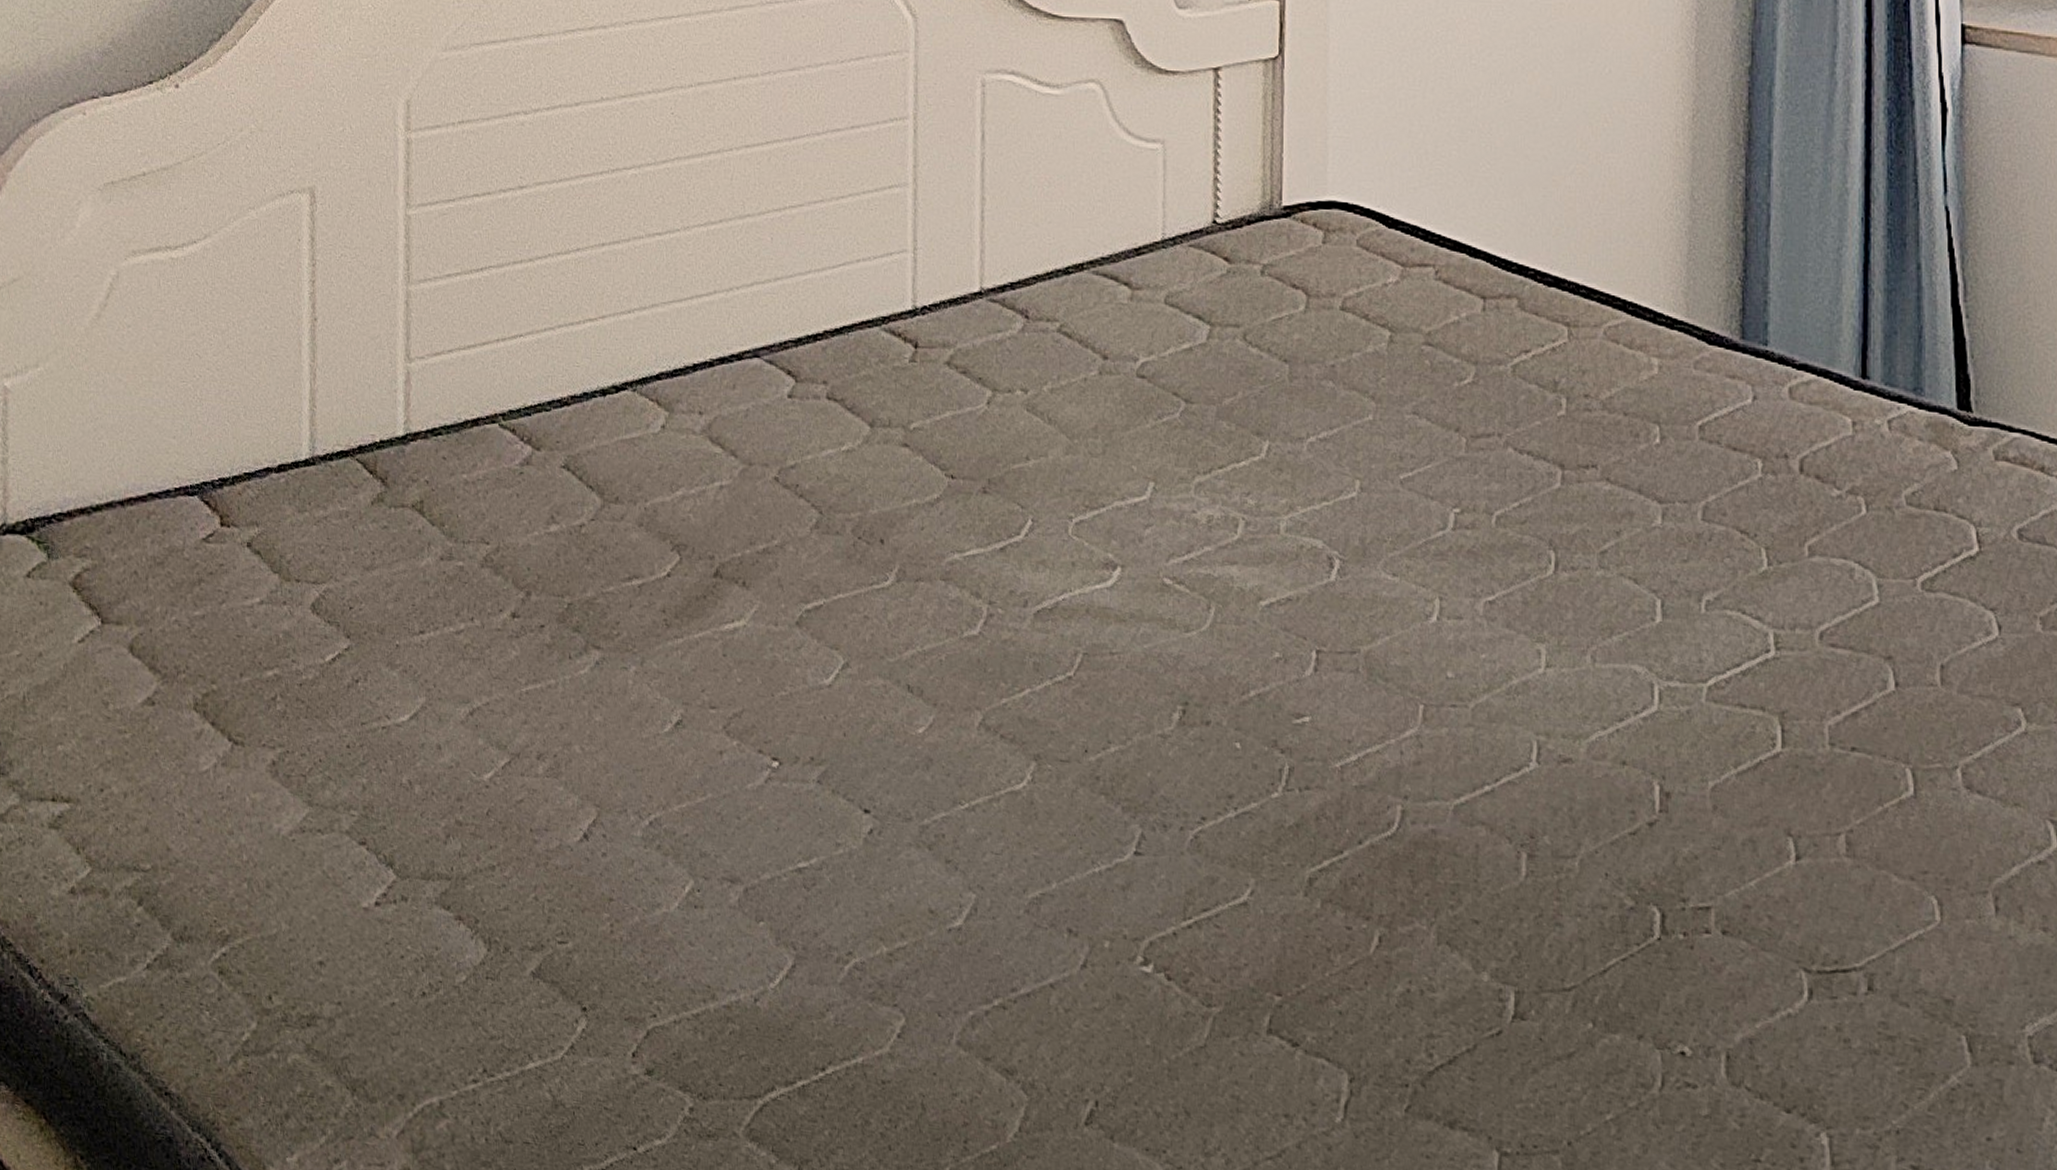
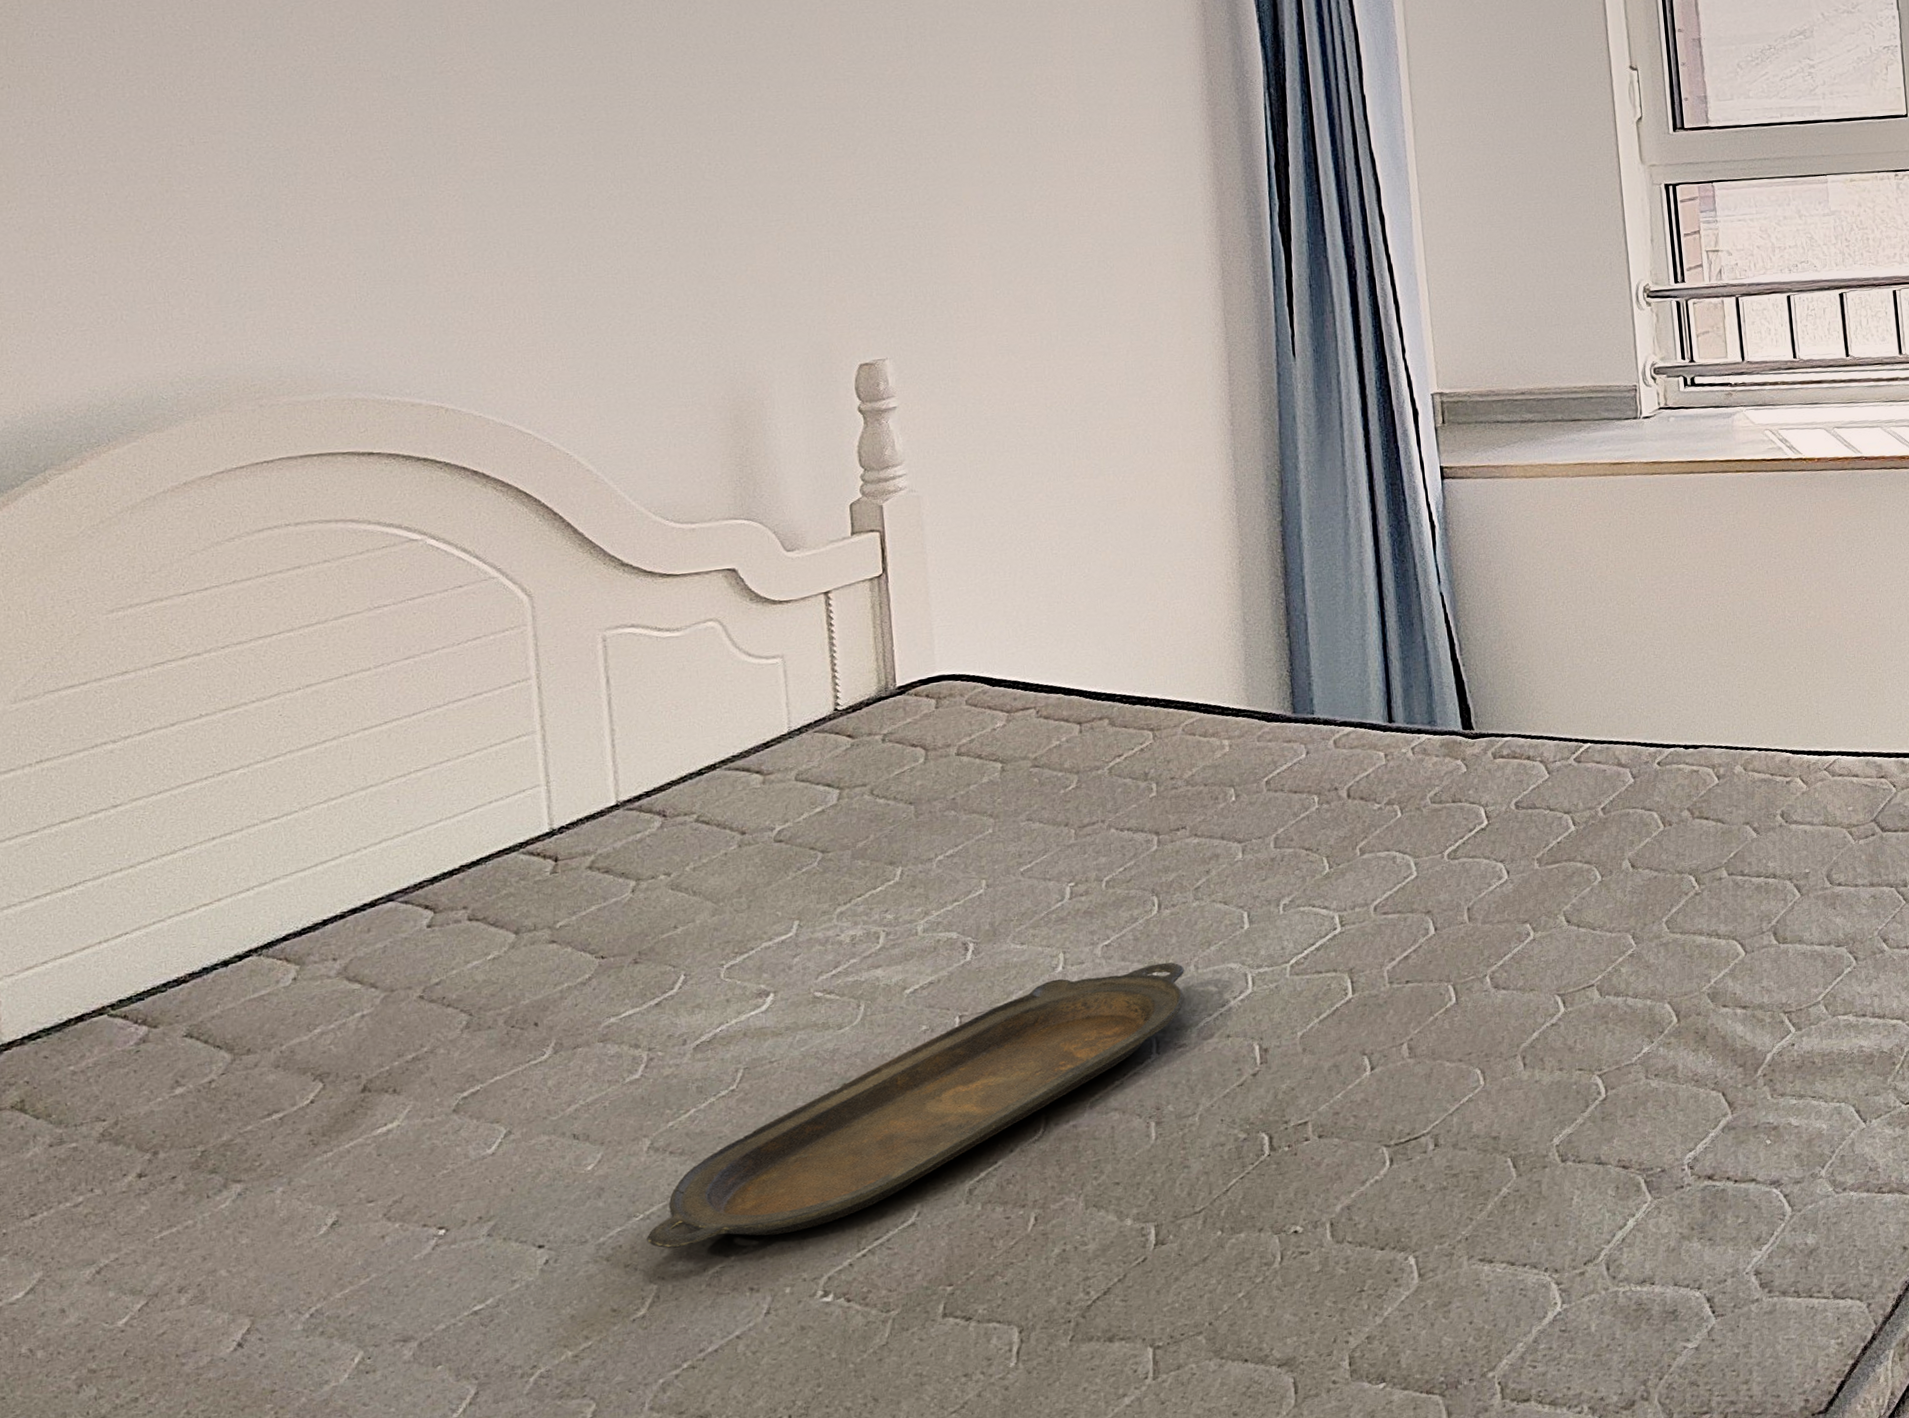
serving tray: none [970,631,1579,874] -> present [647,962,1185,1249]

